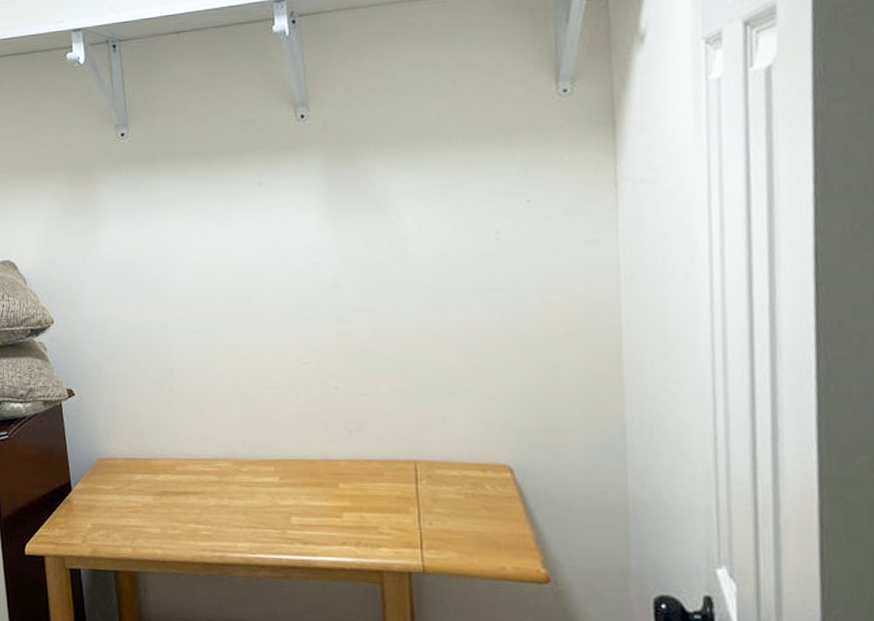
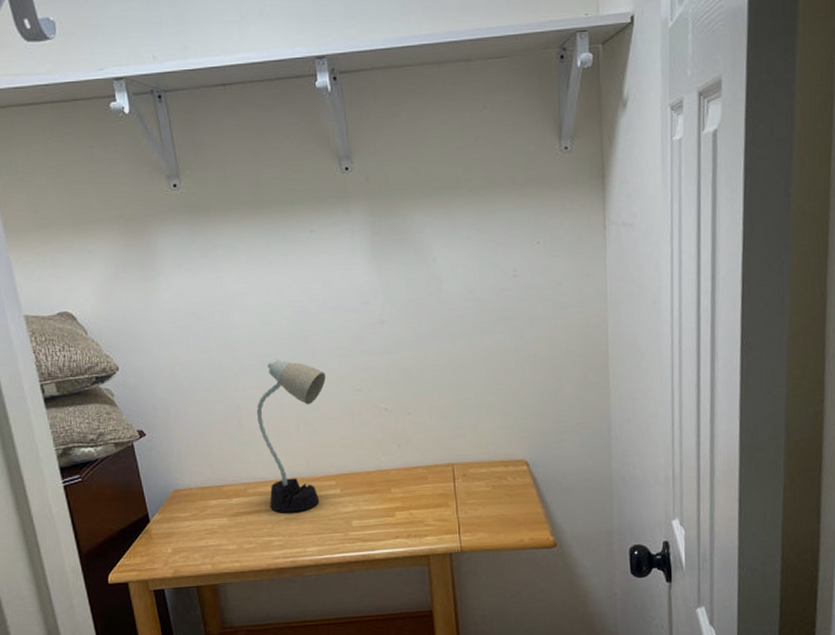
desk lamp: none [190,322,268,499] -> present [256,359,326,513]

